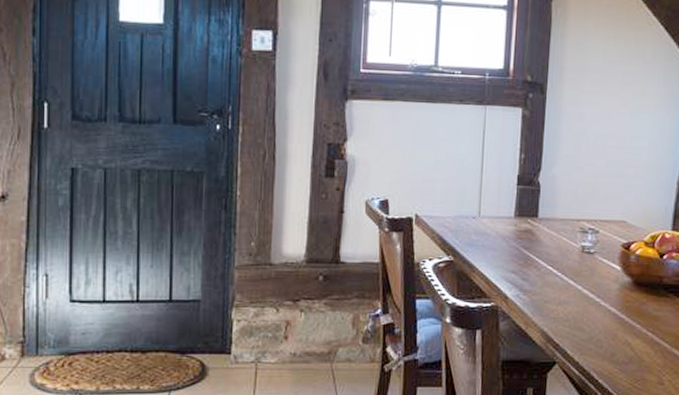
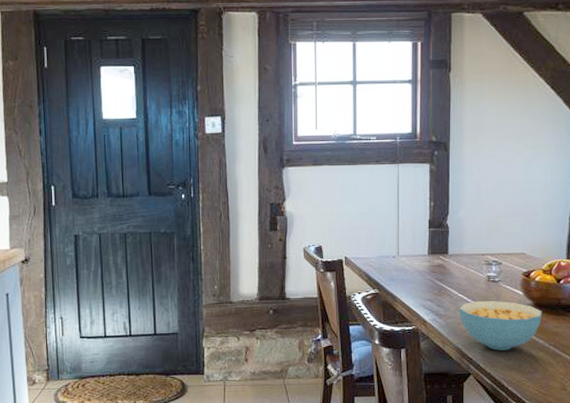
cereal bowl: none [546,276,642,336] -> present [459,301,543,351]

